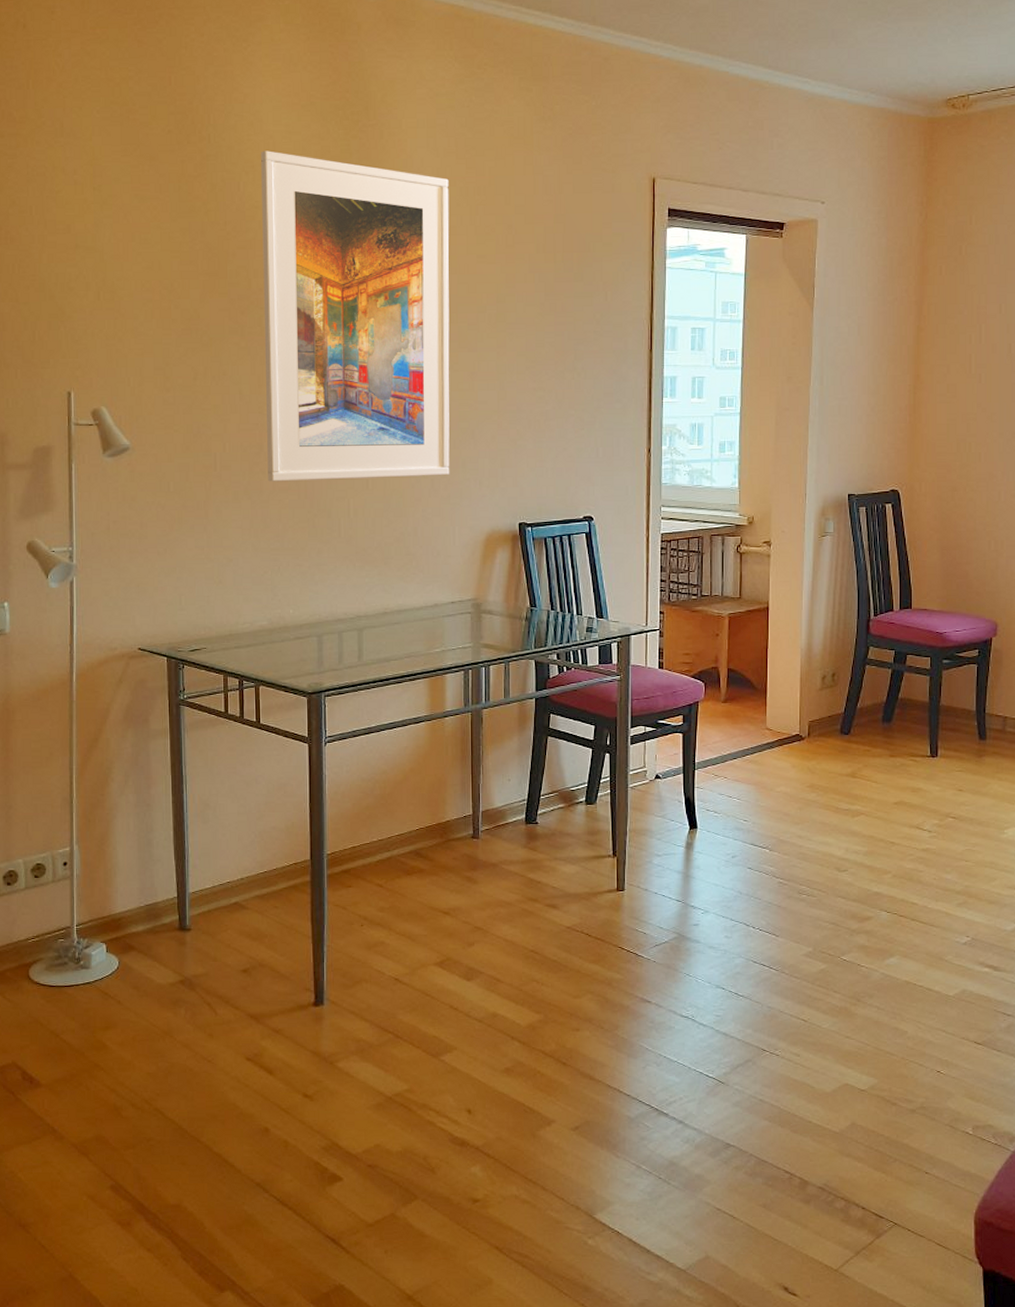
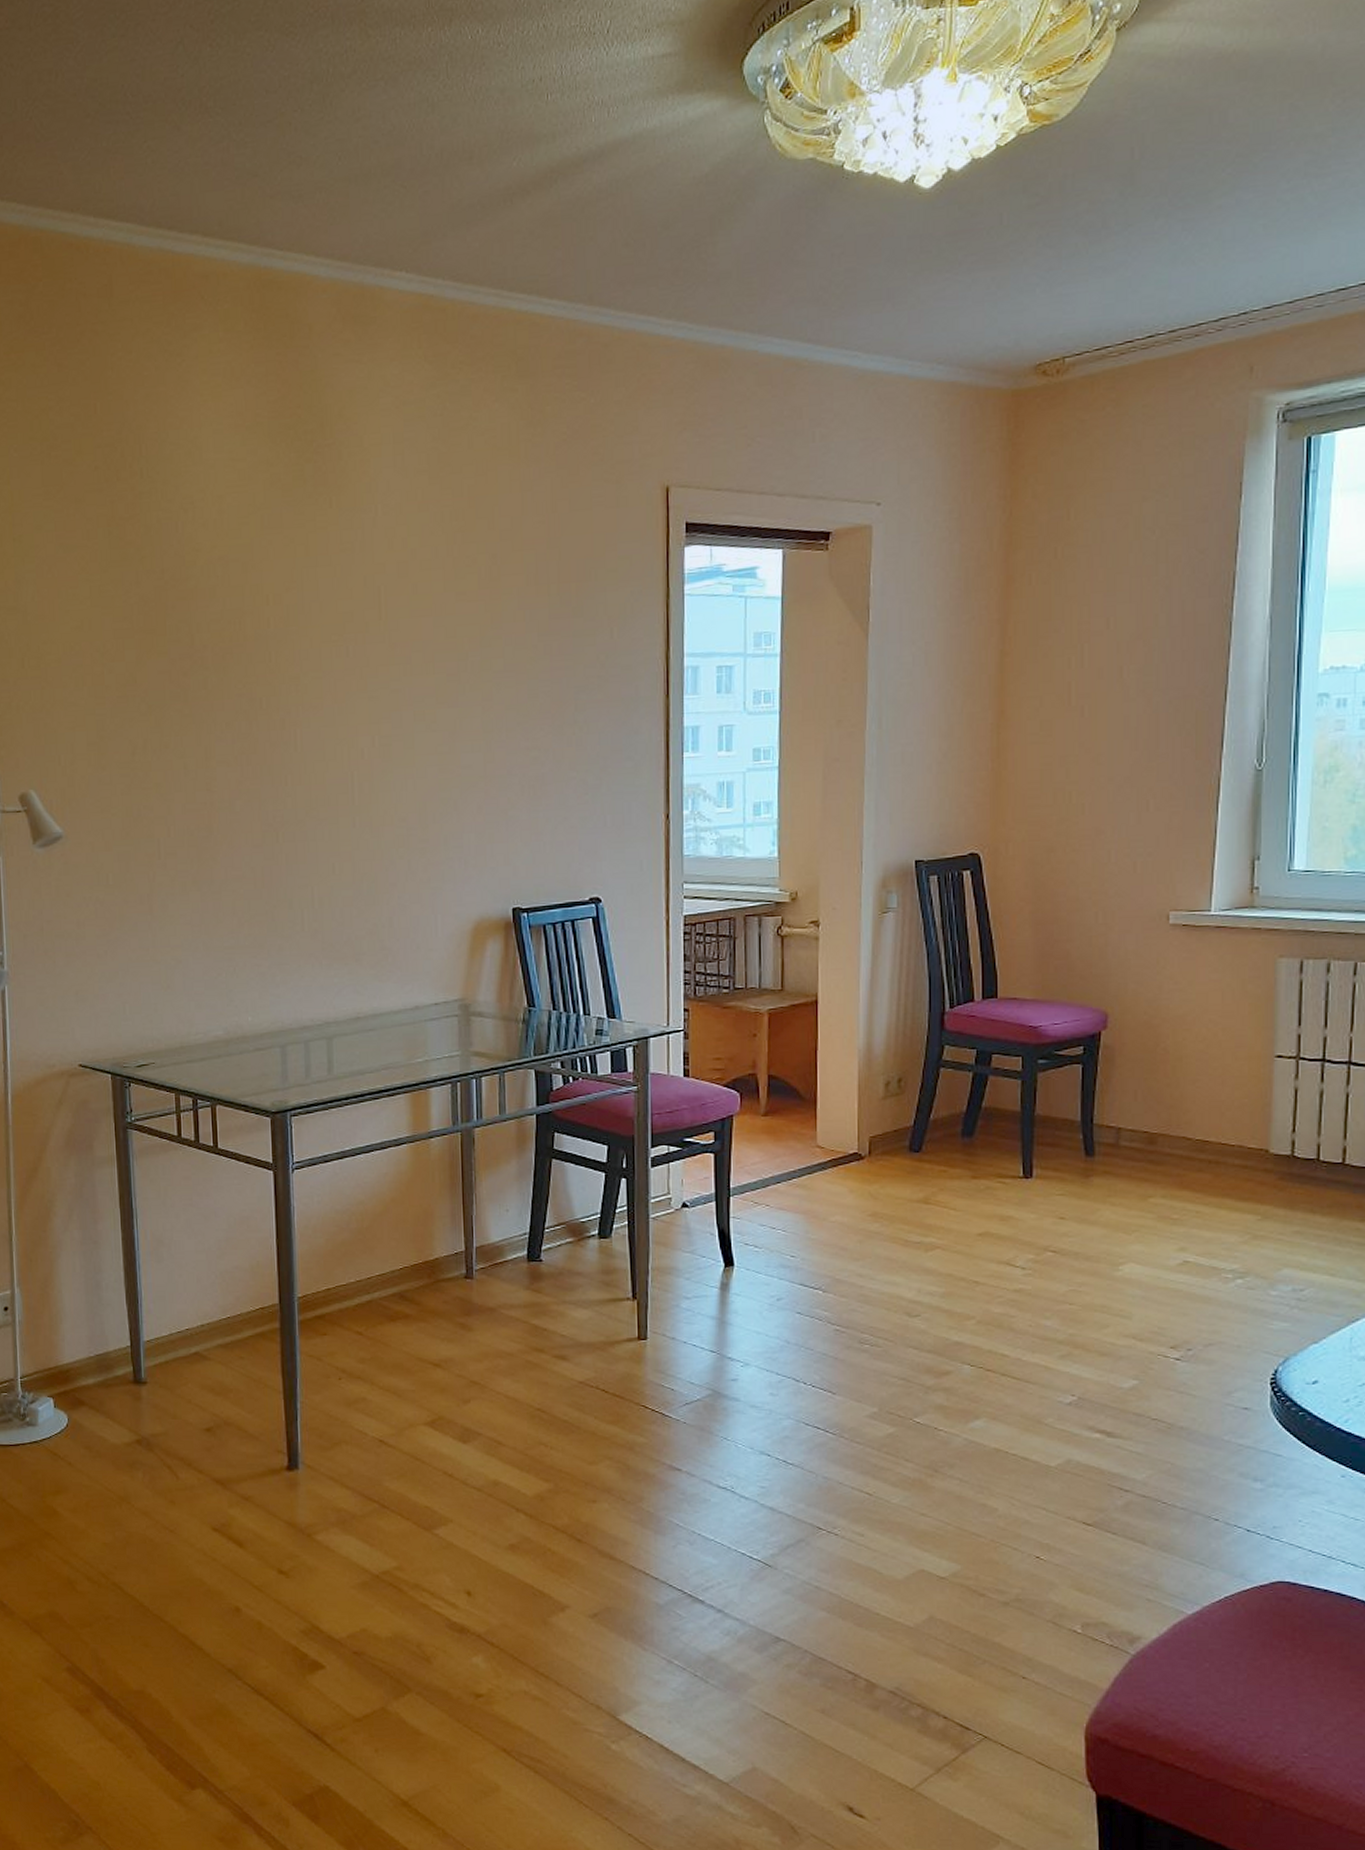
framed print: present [261,150,450,482] -> none [201,483,430,870]

